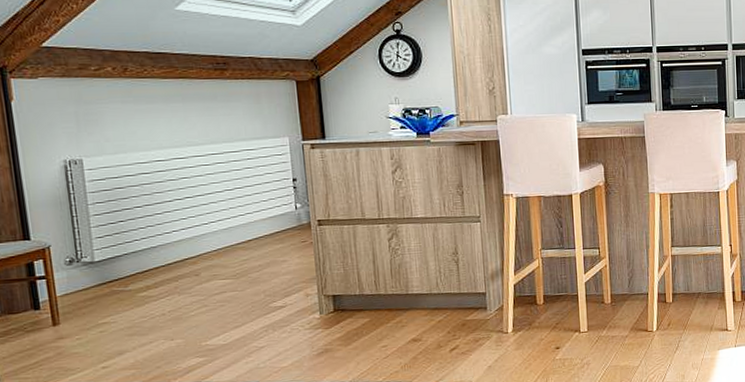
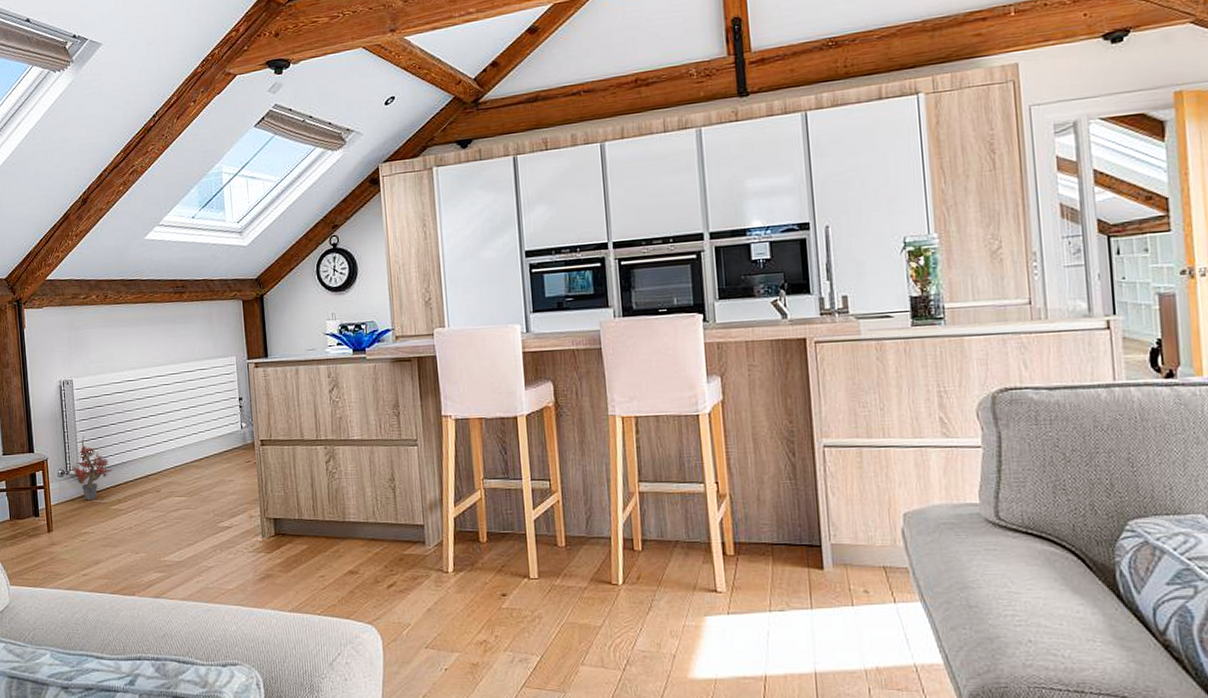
potted plant: none [84,219,139,289] -> present [72,435,113,501]

